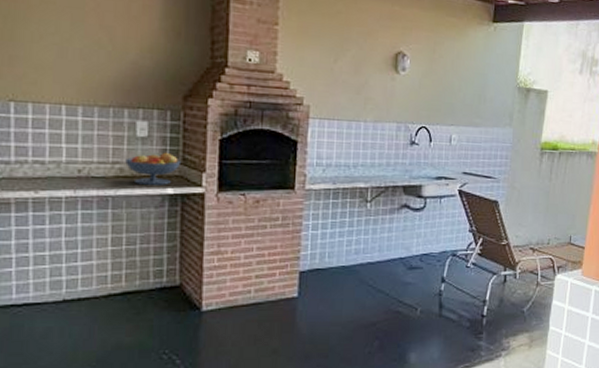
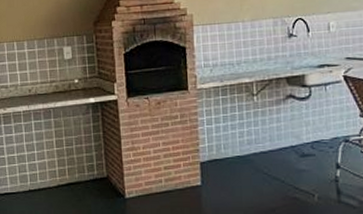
fruit bowl: present [125,152,182,185] -> none [59,69,98,97]

